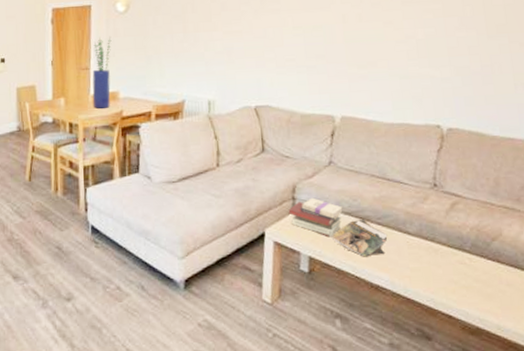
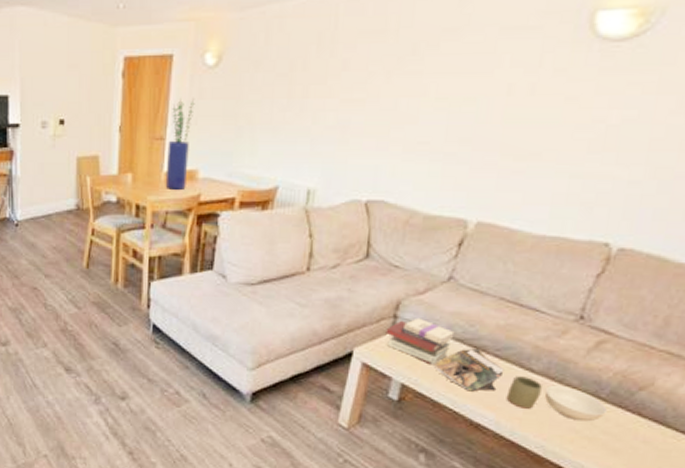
mug: none [394,239,420,267] -> present [506,376,542,409]
bowl: none [422,243,475,273] -> present [544,384,608,422]

